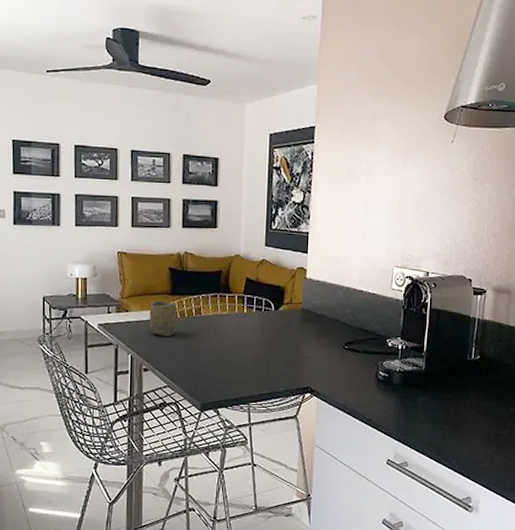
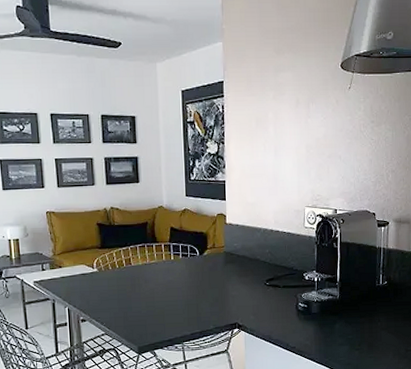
cup: present [149,300,177,337] -> none [81,255,109,288]

